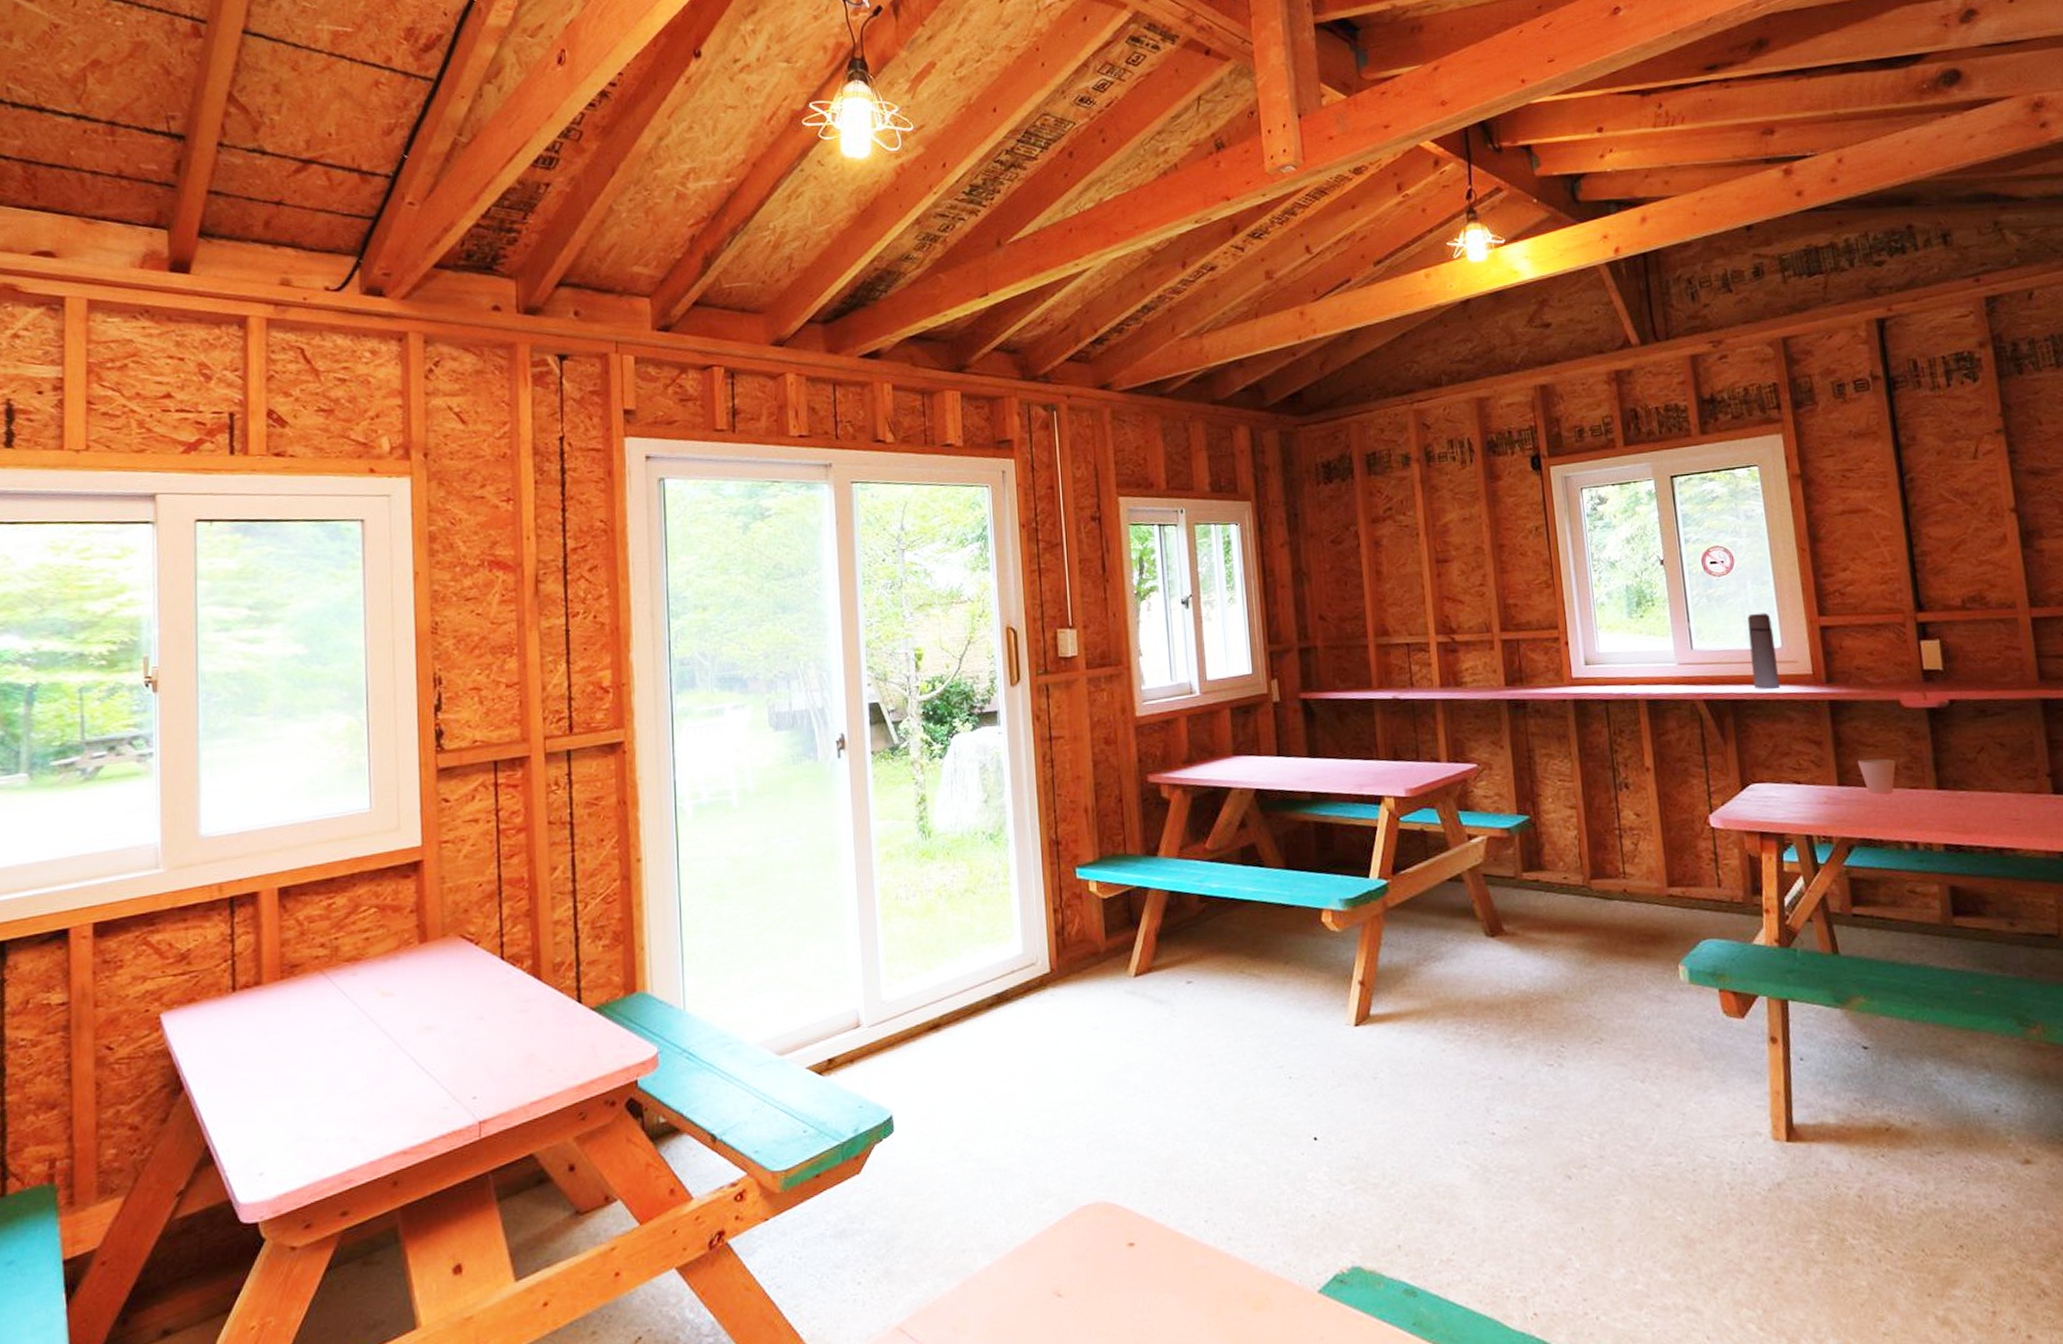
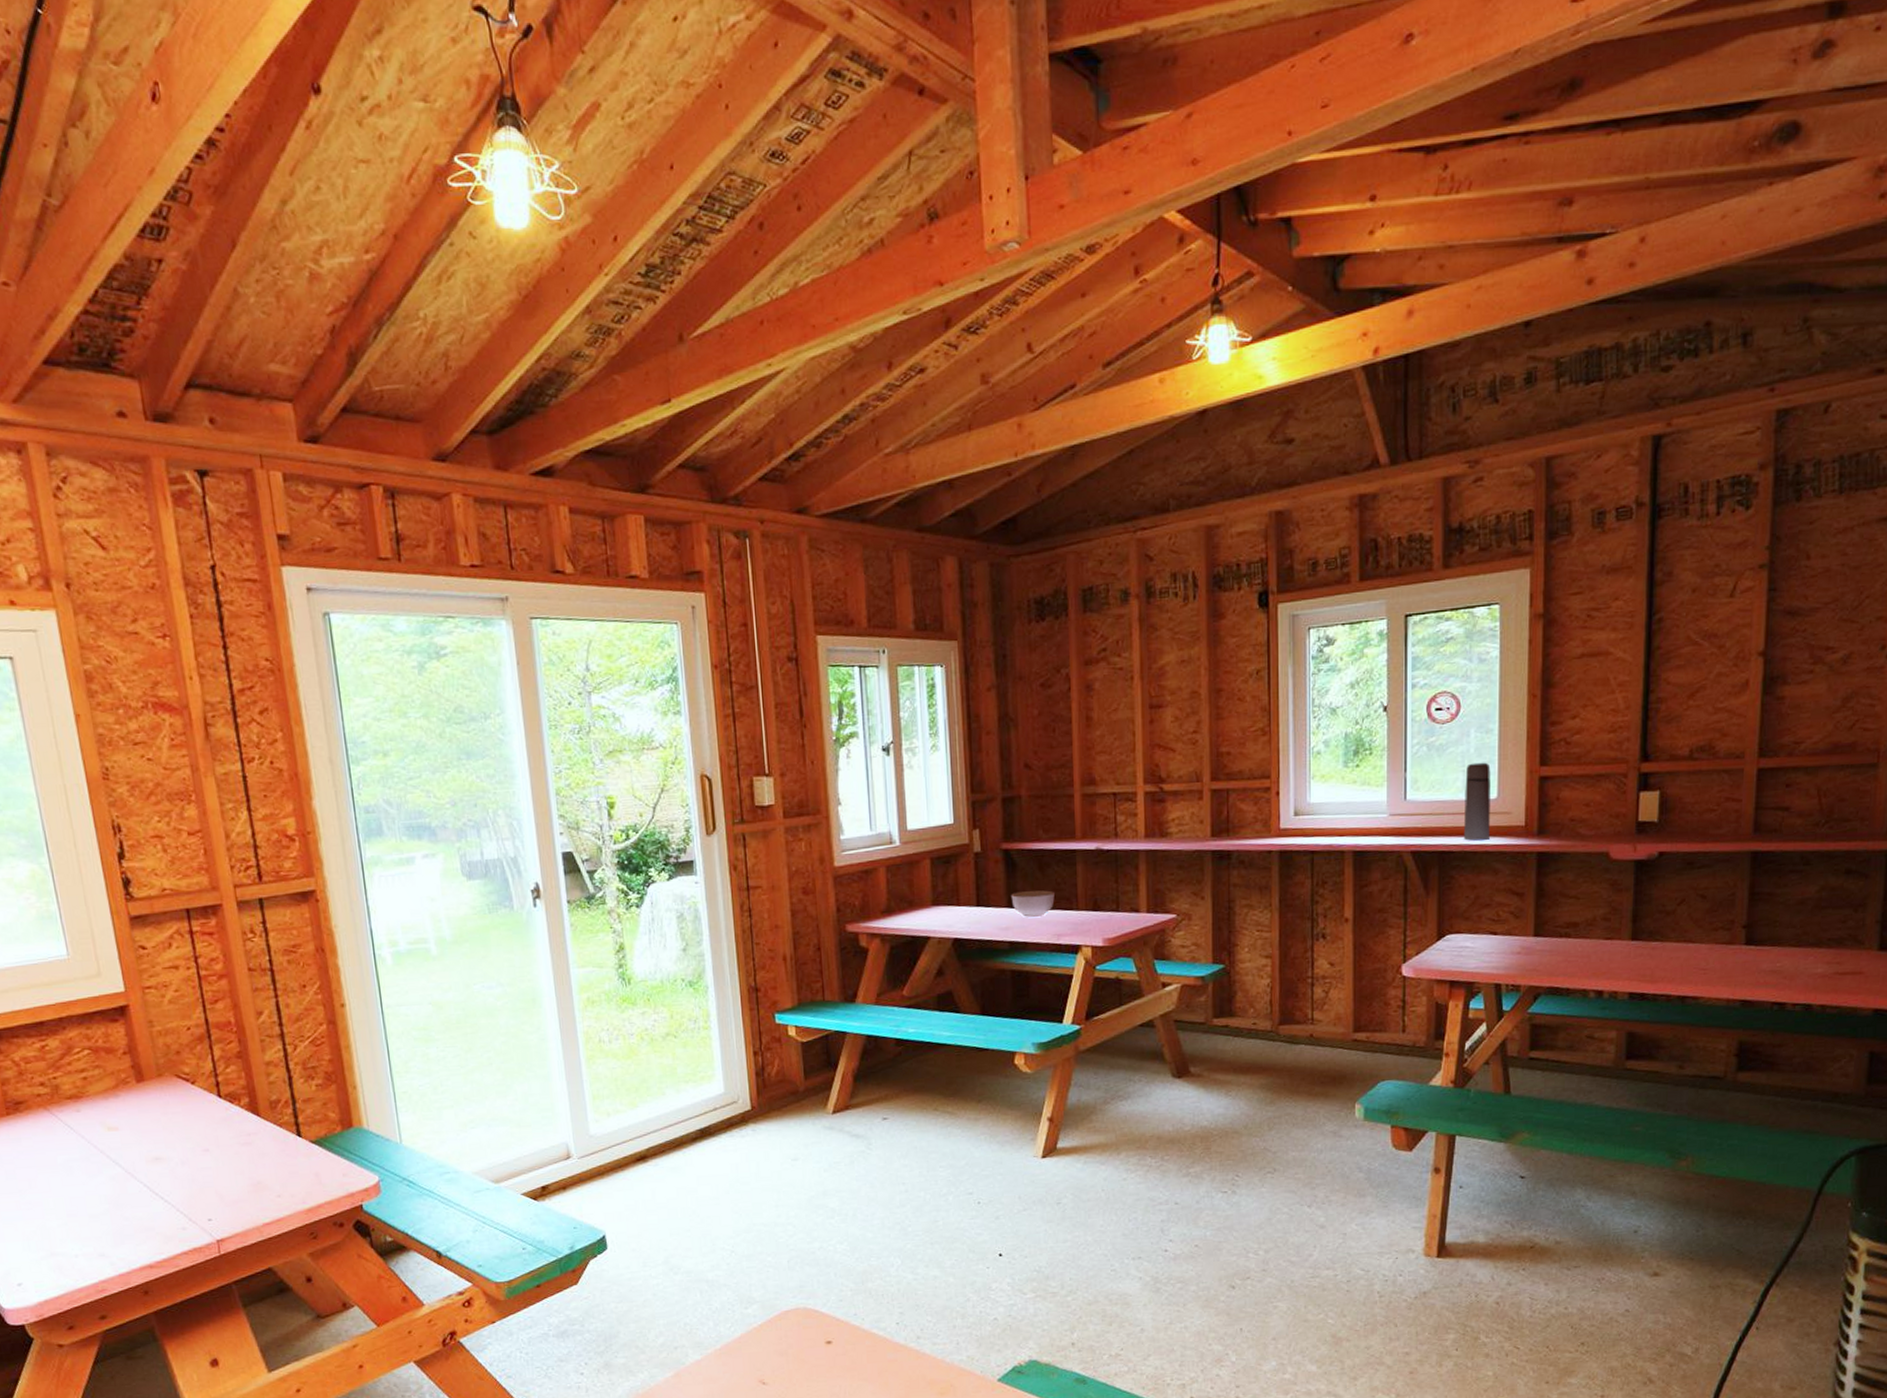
bowl: none [1311,739,1355,767] -> present [1011,890,1056,917]
cup: present [1858,758,1896,795] -> none [1557,910,1594,945]

